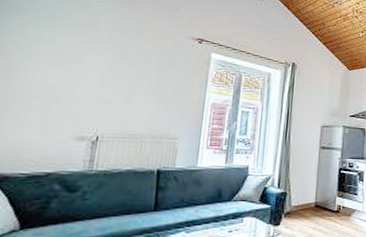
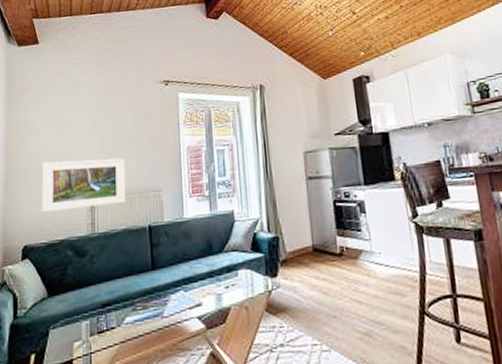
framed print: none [27,90,141,145] -> present [42,158,126,213]

